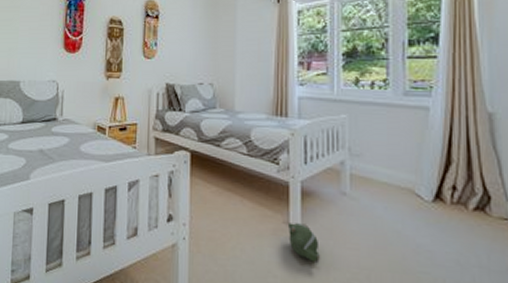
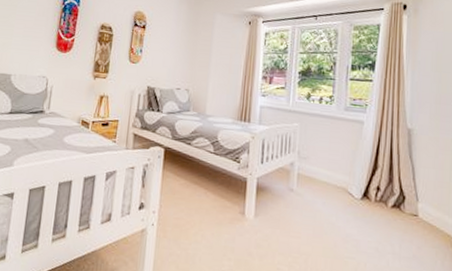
plush toy: present [287,223,320,262] -> none [243,213,268,248]

